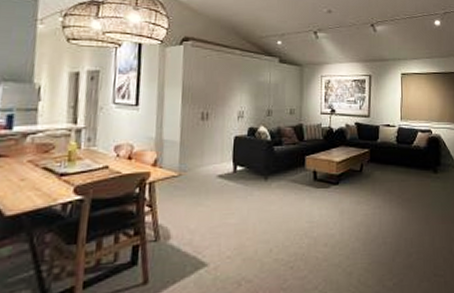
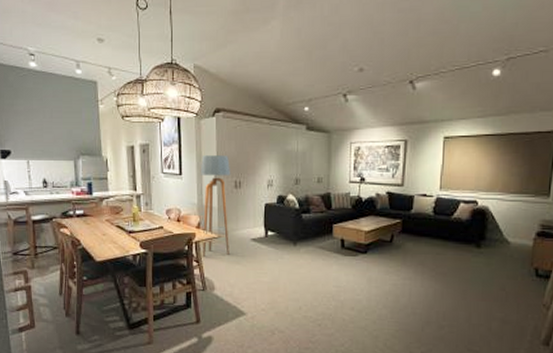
floor lamp: none [156,85,198,200] -> present [200,155,231,257]

